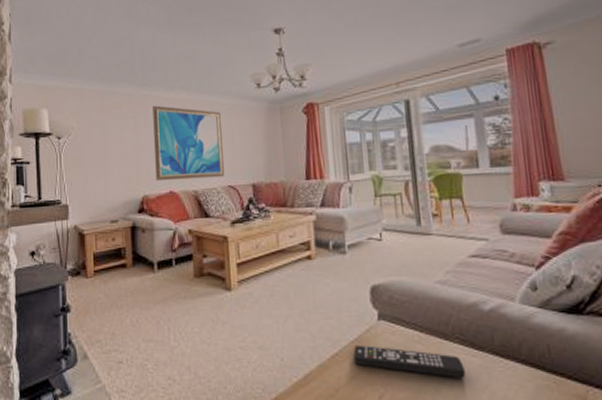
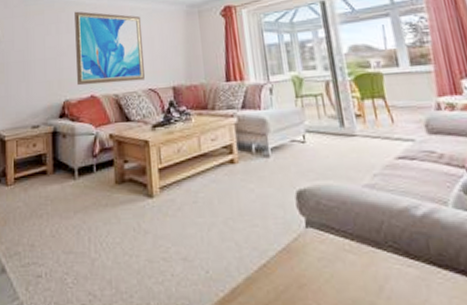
remote control: present [353,345,465,379] -> none [281,255,402,292]

